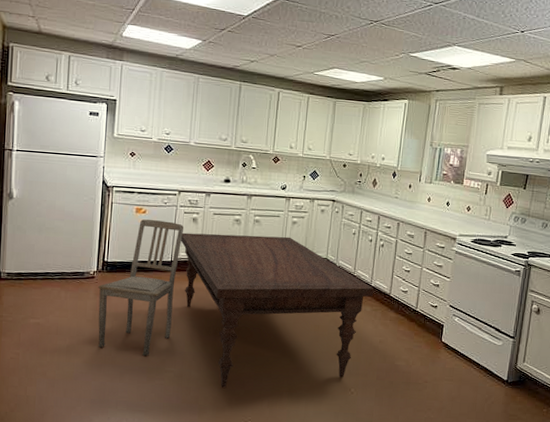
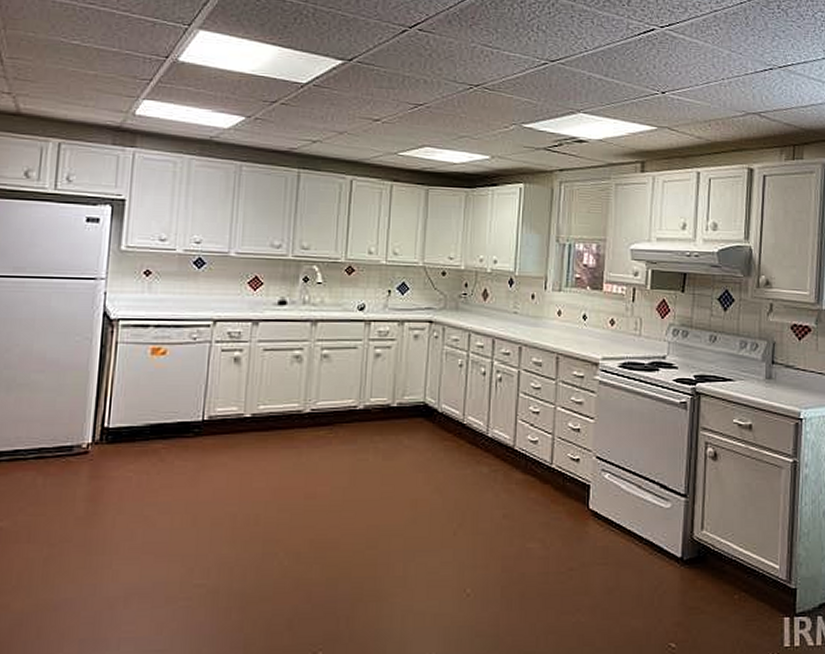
dining chair: present [97,219,184,356] -> none [90,363,222,565]
dining table: present [180,232,374,388] -> none [216,375,491,603]

